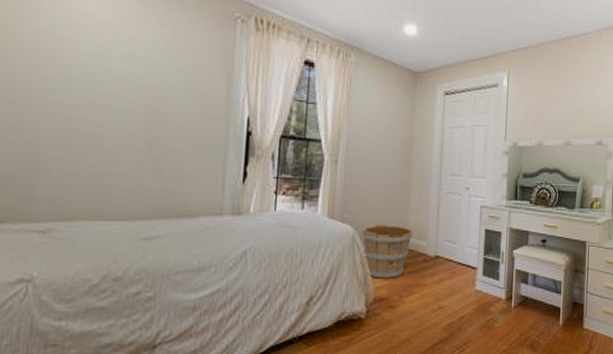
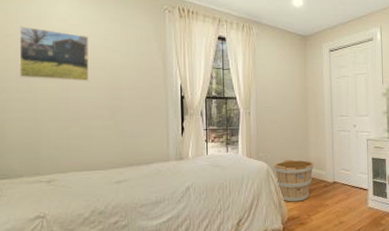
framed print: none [16,15,126,101] -> present [19,26,89,82]

